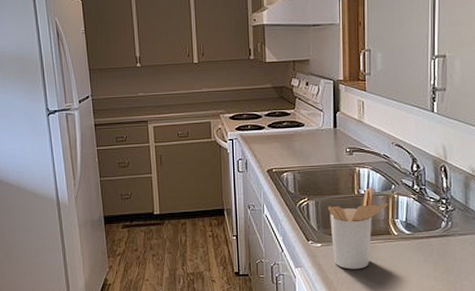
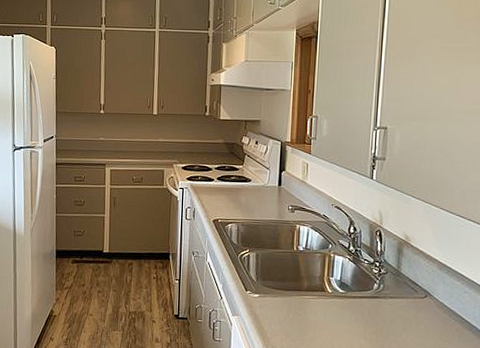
utensil holder: present [327,187,388,270] -> none [267,245,324,323]

